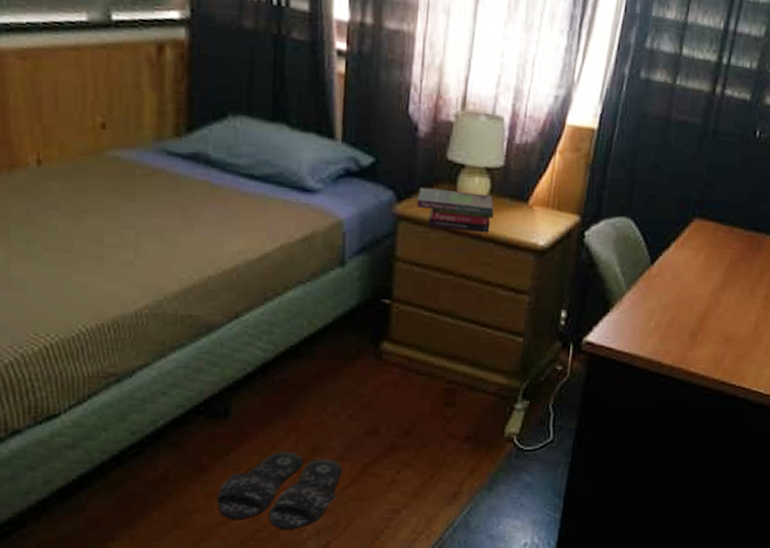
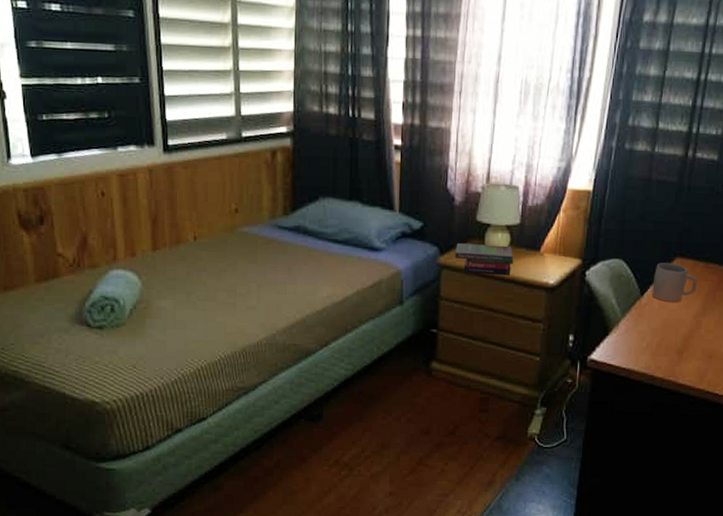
slippers: present [216,451,342,529] -> none [313,446,403,507]
mug: none [664,224,720,275] -> present [652,263,698,303]

